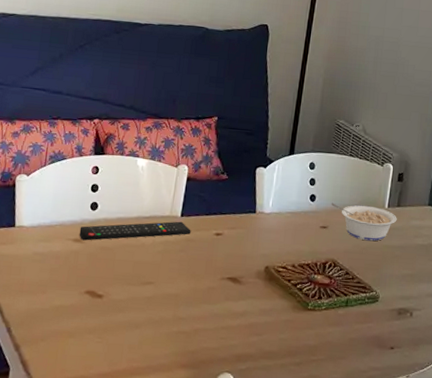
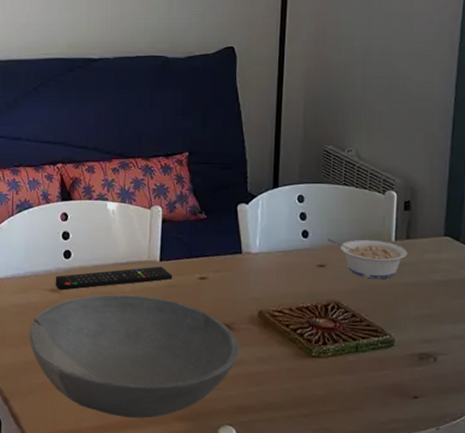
bowl: none [47,246,245,366] -> present [29,294,239,419]

